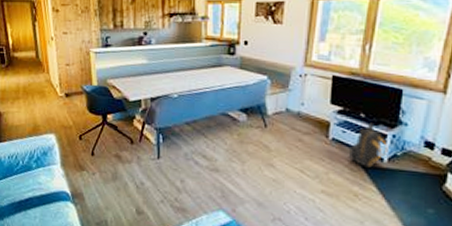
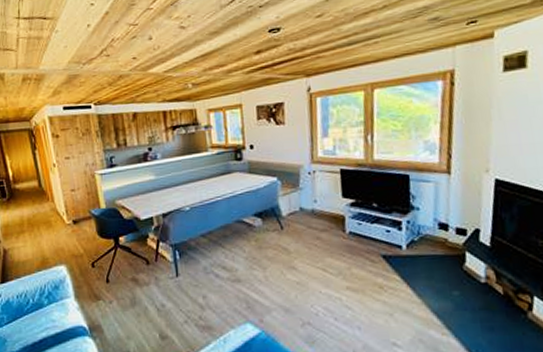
backpack: present [349,122,389,168] -> none [368,211,406,257]

